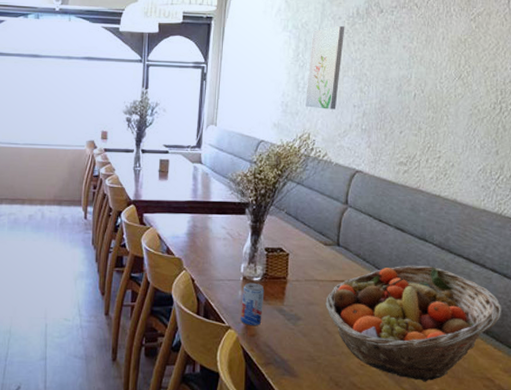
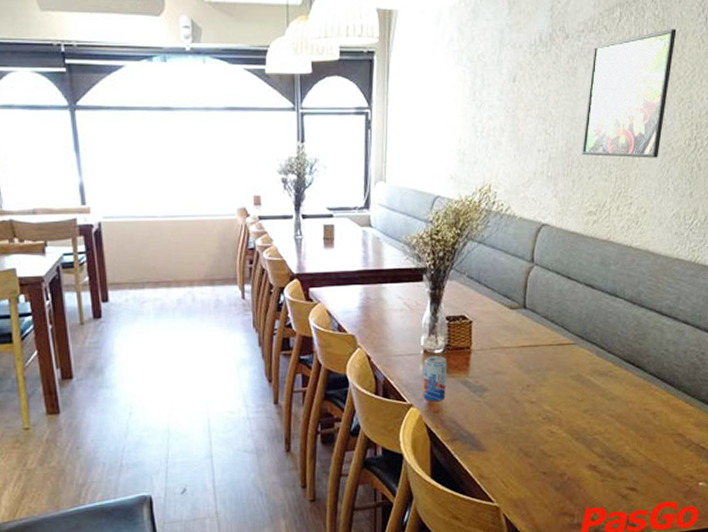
wall art: present [305,26,345,110] -> none [485,57,527,156]
fruit basket: present [325,265,502,382] -> none [513,322,694,444]
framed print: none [394,7,481,118] -> present [582,28,677,158]

